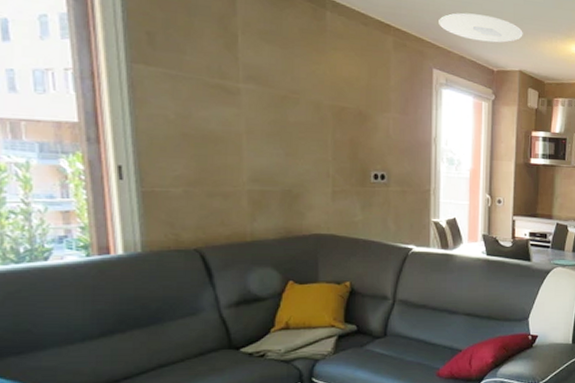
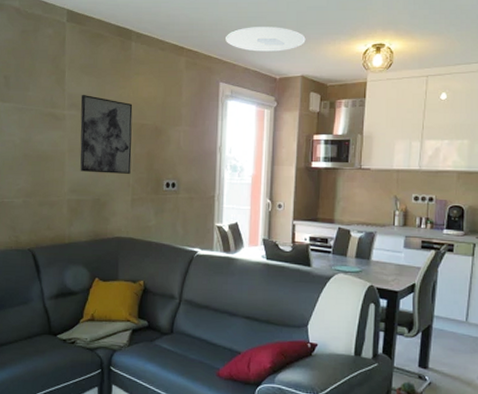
wall art: none [261,65,331,163] -> present [80,94,133,174]

